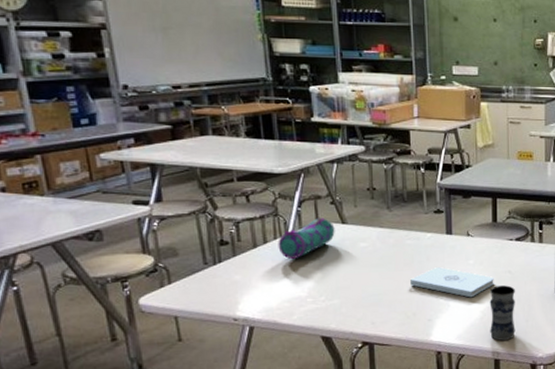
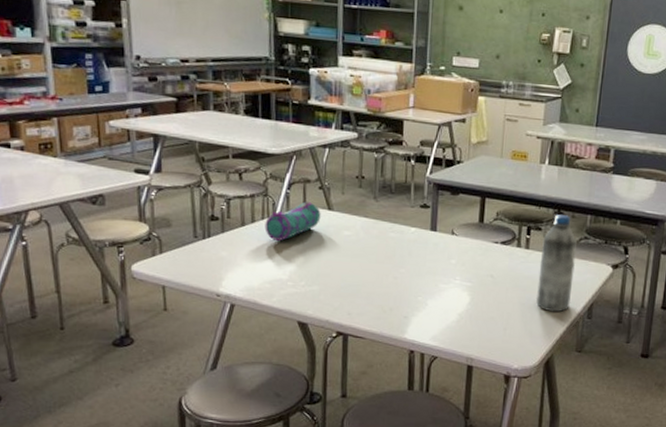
notepad: present [410,267,494,298] -> none [390,264,475,299]
jar: present [489,285,516,341] -> none [465,289,496,347]

